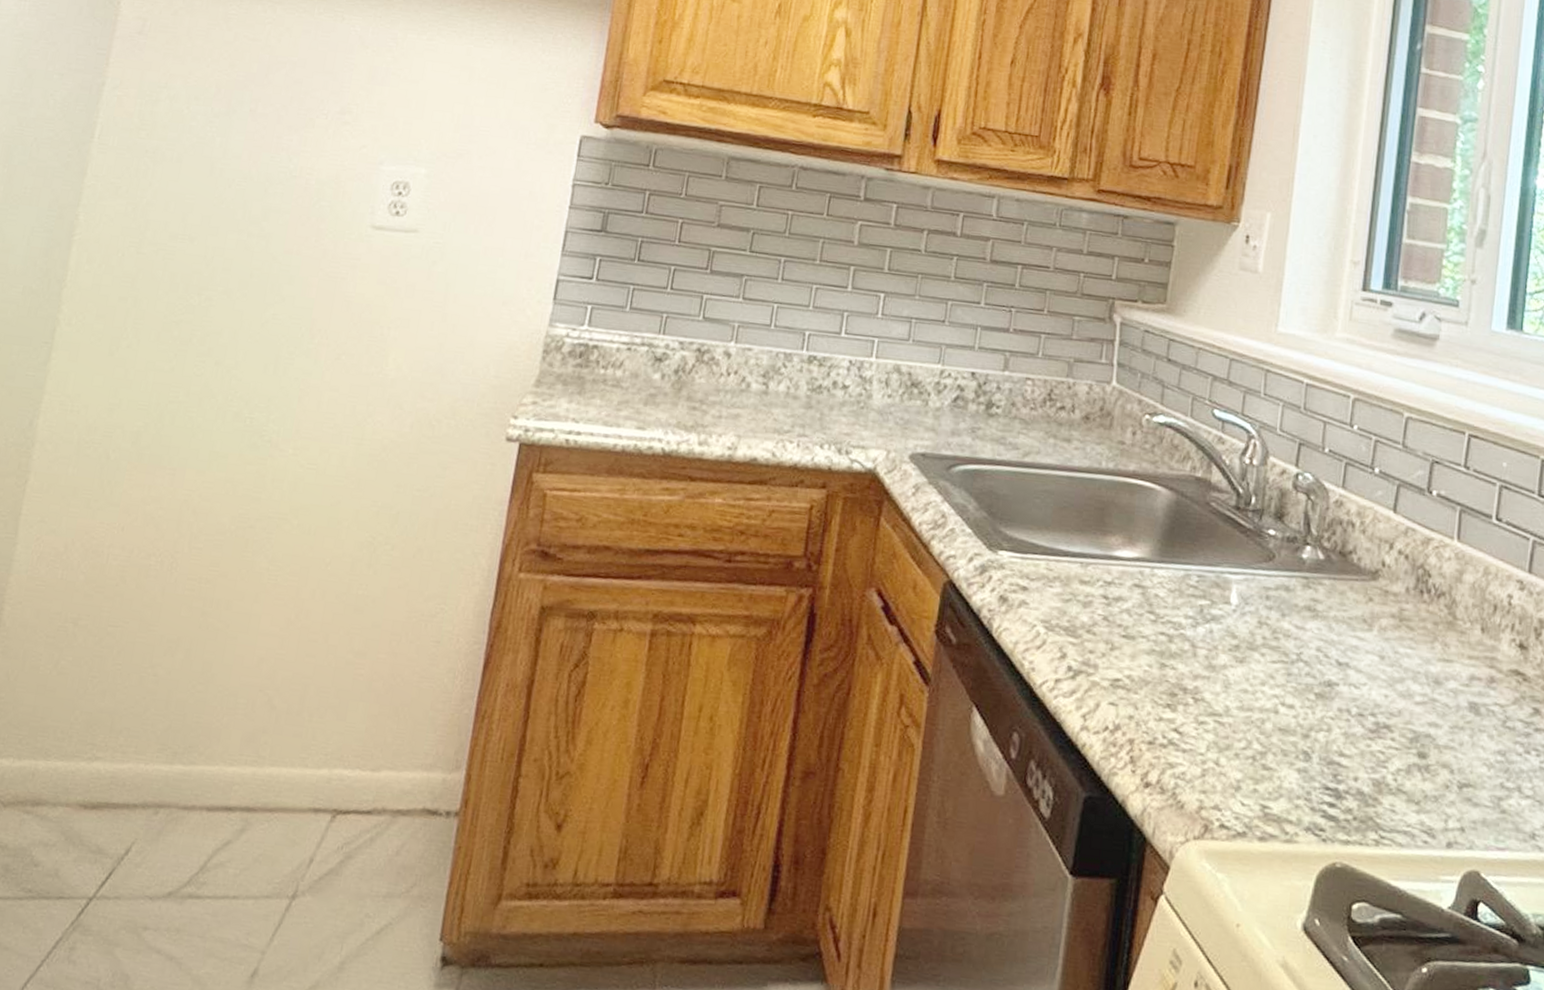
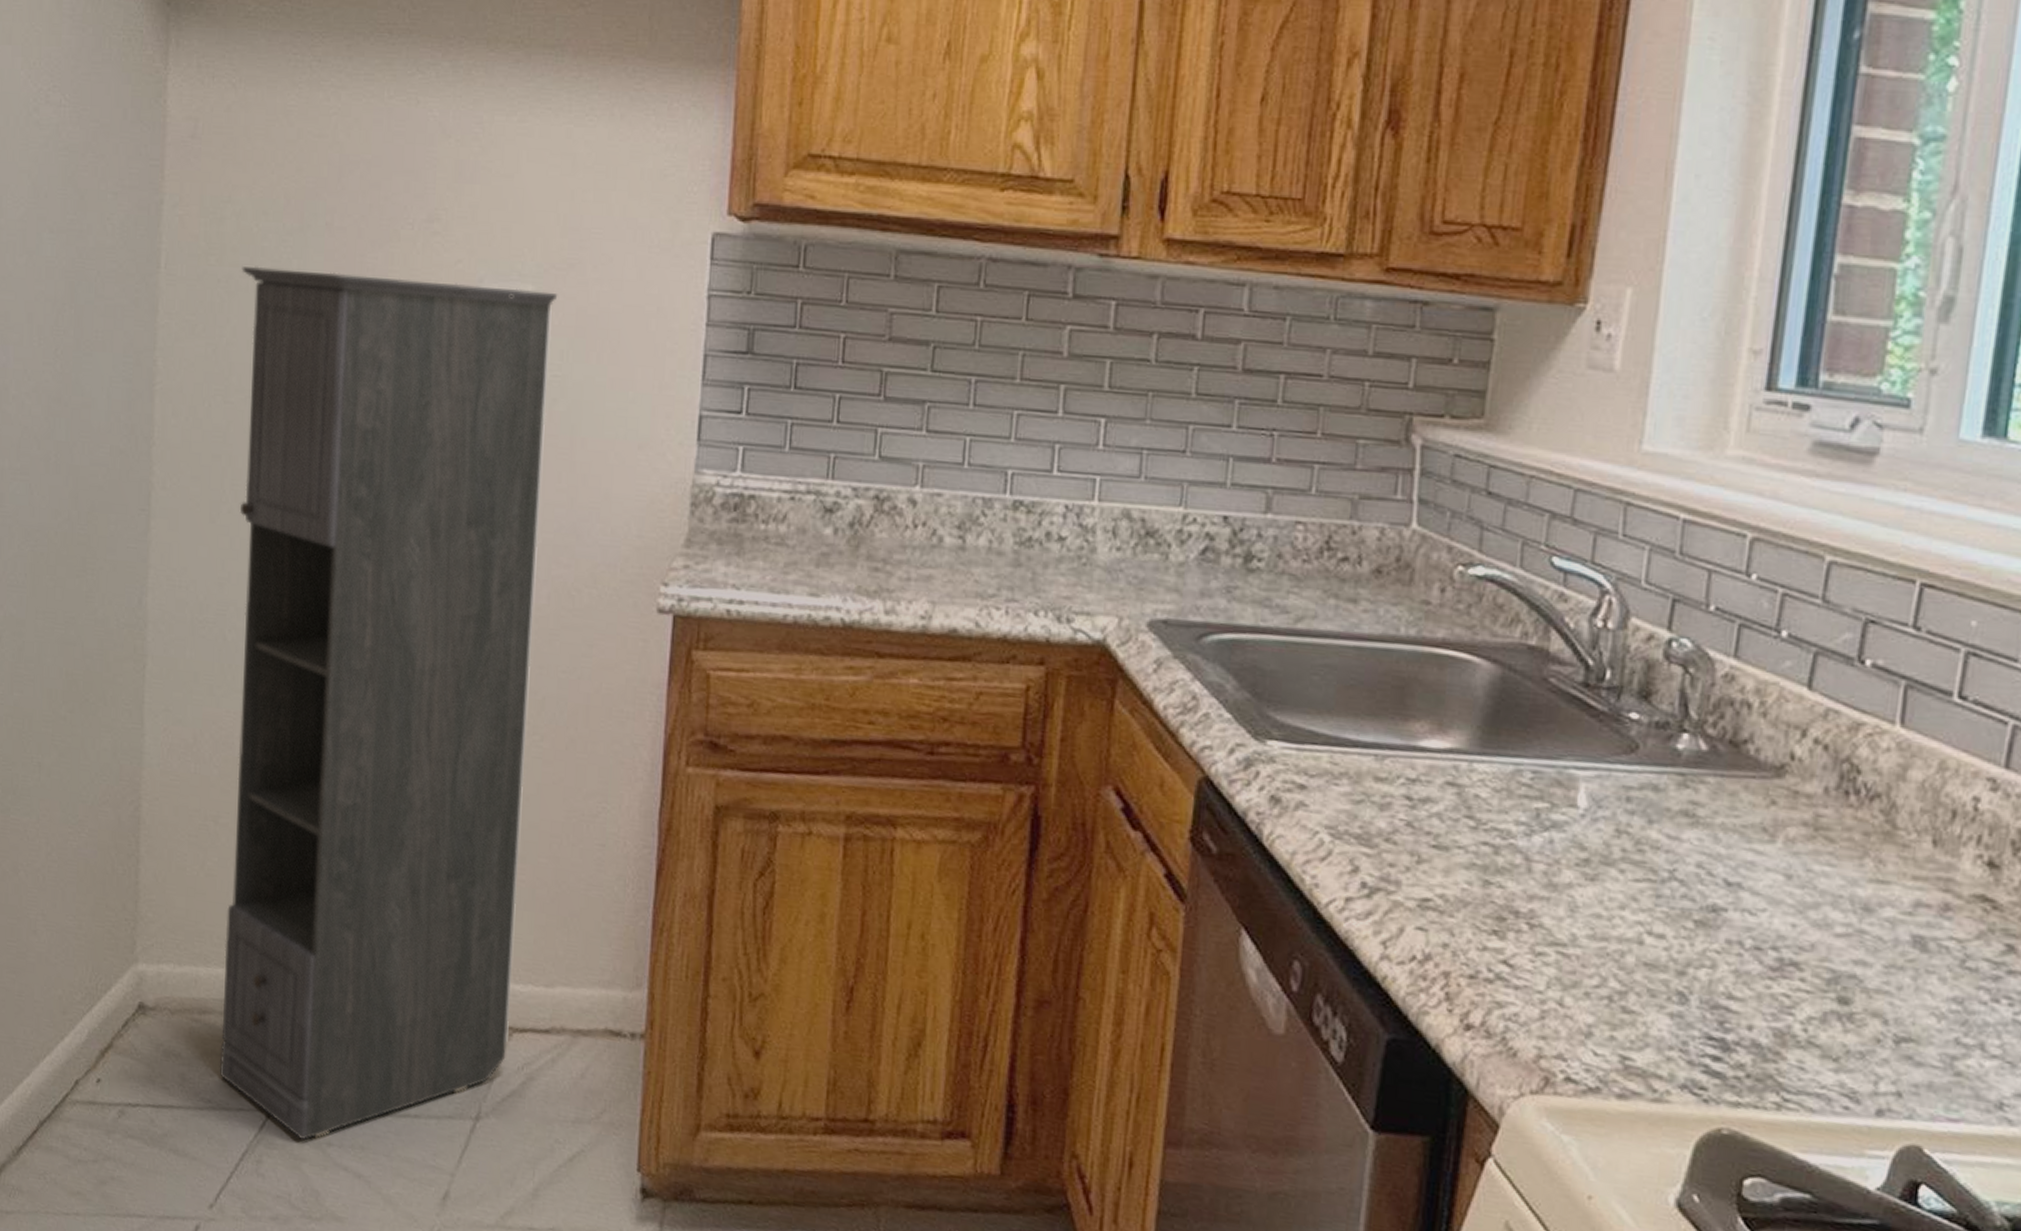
storage cabinet: none [43,141,447,925] -> present [219,266,558,1140]

